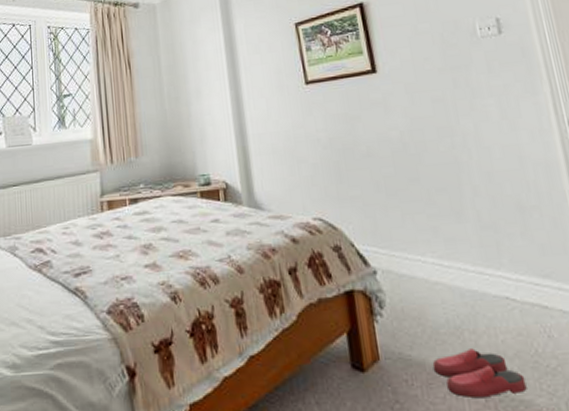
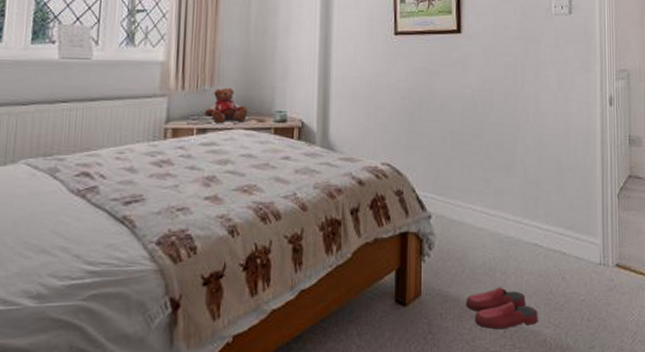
teddy bear: none [133,156,173,193] -> present [204,87,248,124]

